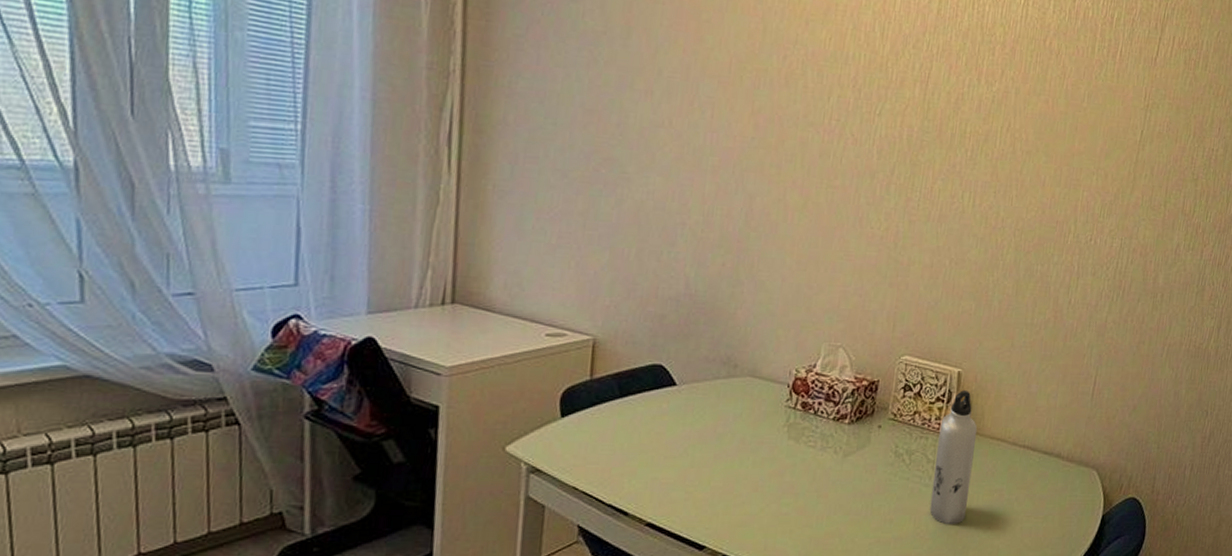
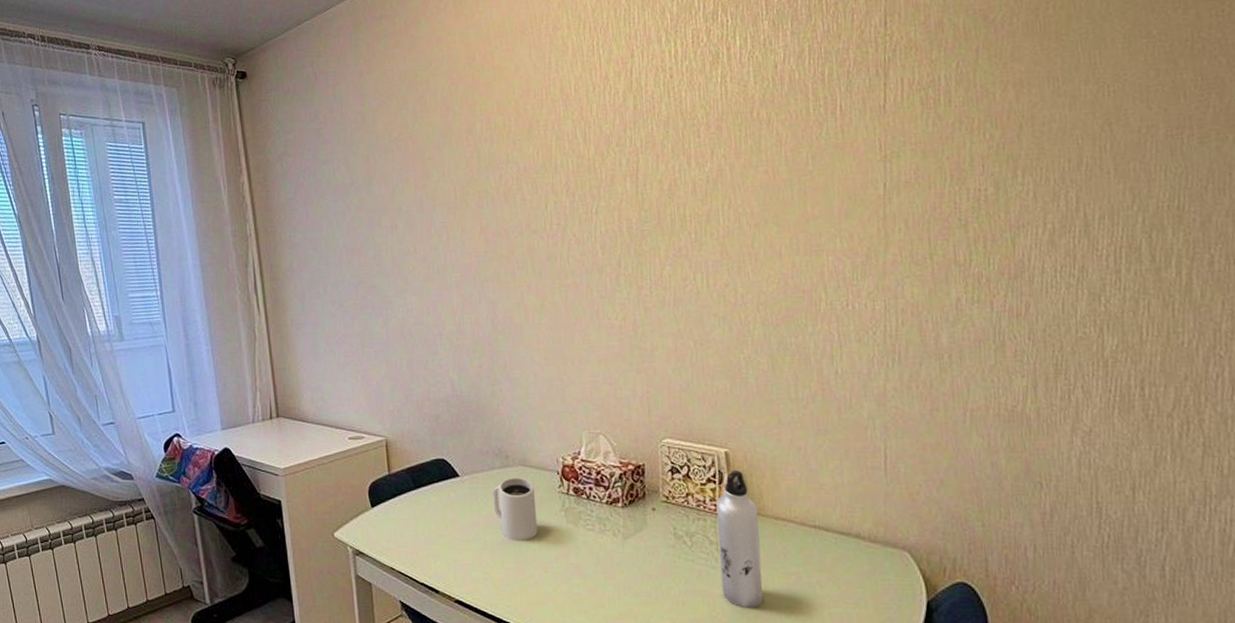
mug: none [709,389,760,458] -> present [492,478,538,542]

